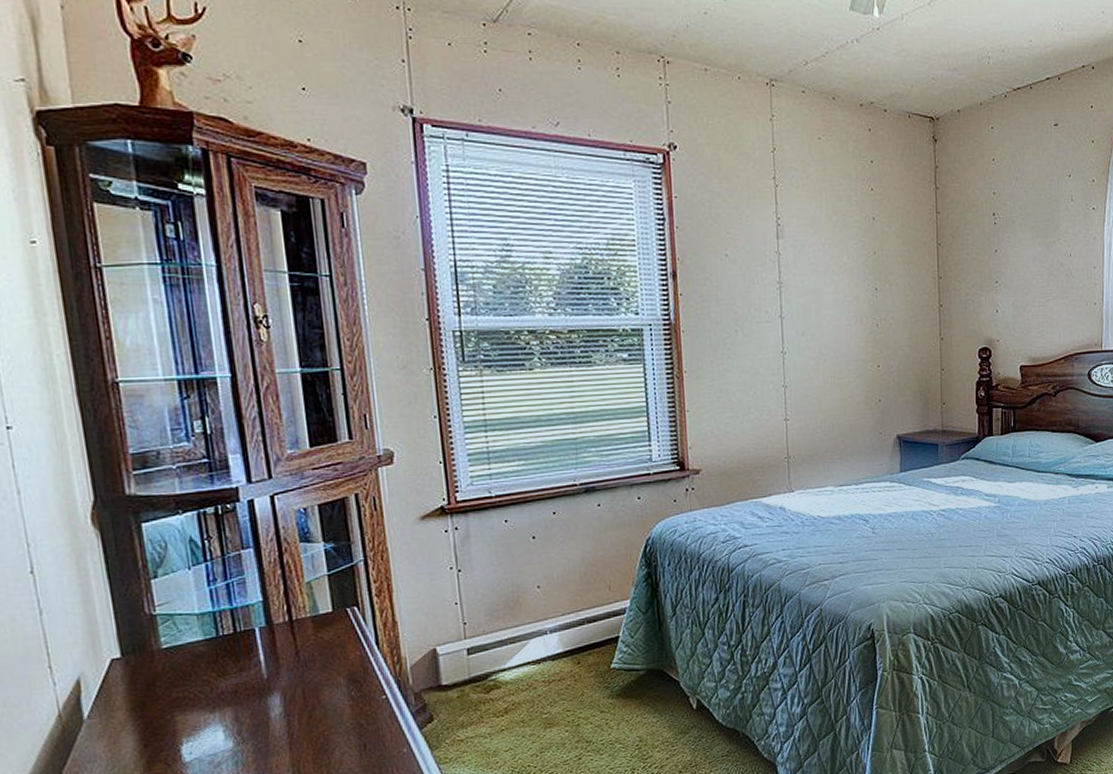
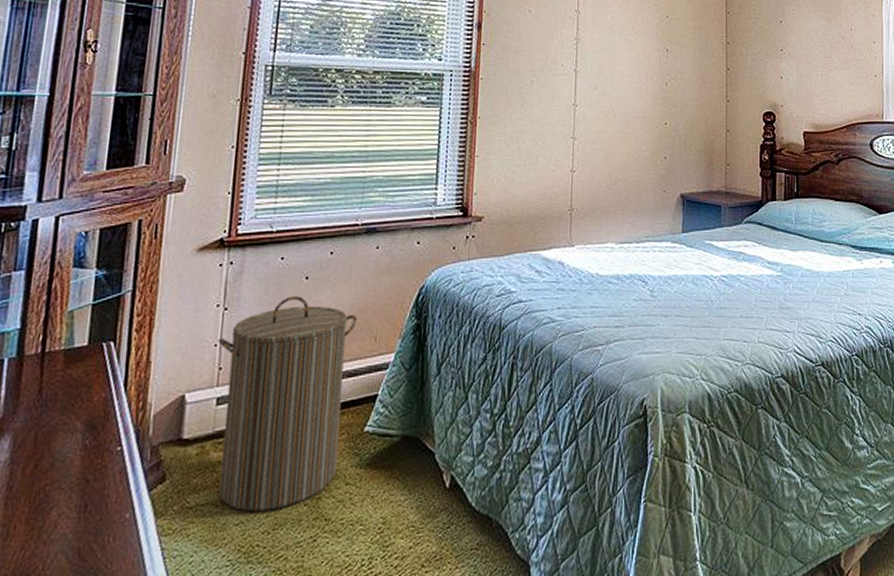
laundry hamper: none [457,555,591,740] -> present [218,296,358,512]

